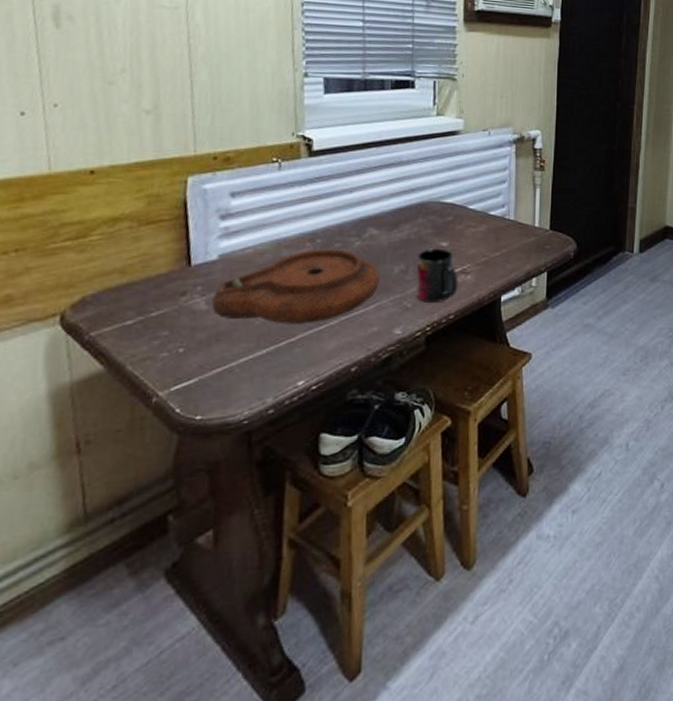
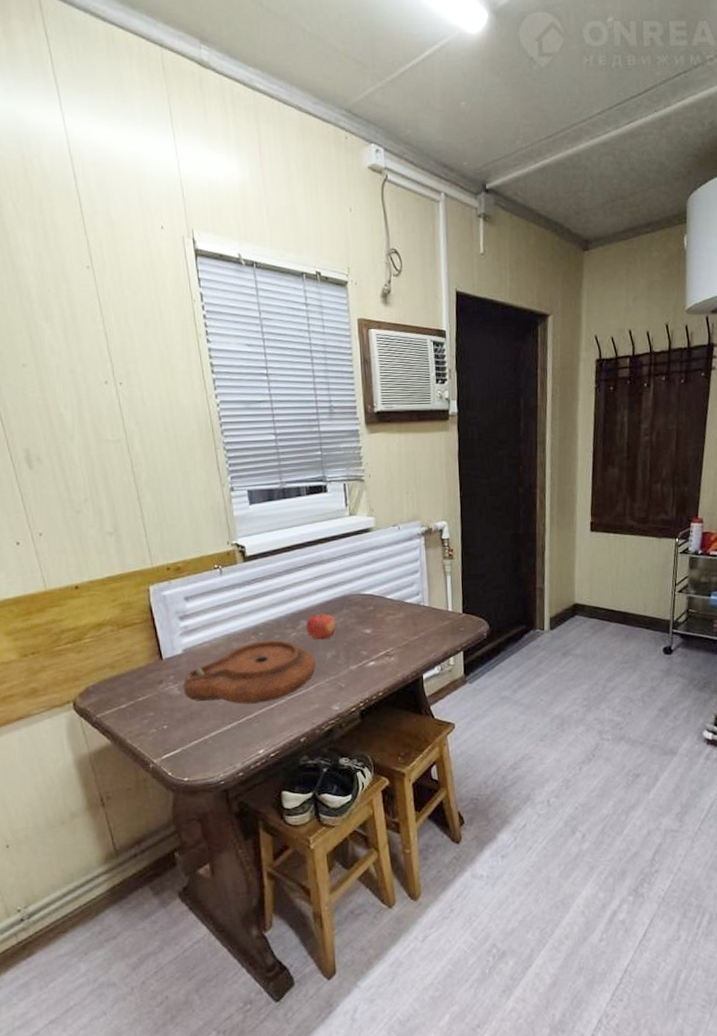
fruit: none [373,221,408,251] -> present [306,613,336,640]
mug: present [416,248,459,303] -> none [345,635,384,682]

